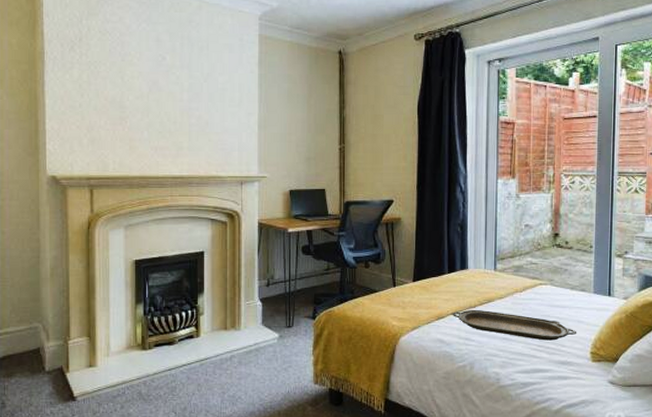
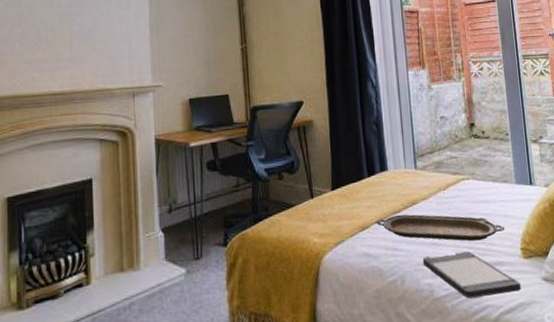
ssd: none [492,349,586,390] -> present [422,251,522,299]

